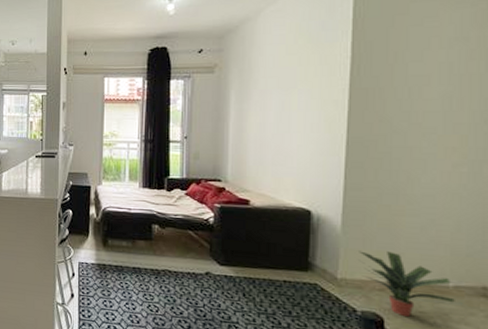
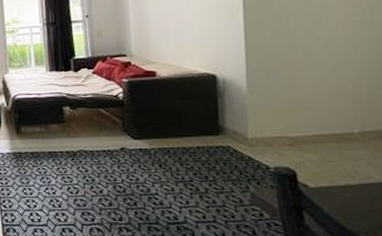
potted plant: present [359,251,455,318] -> none [266,106,361,168]

